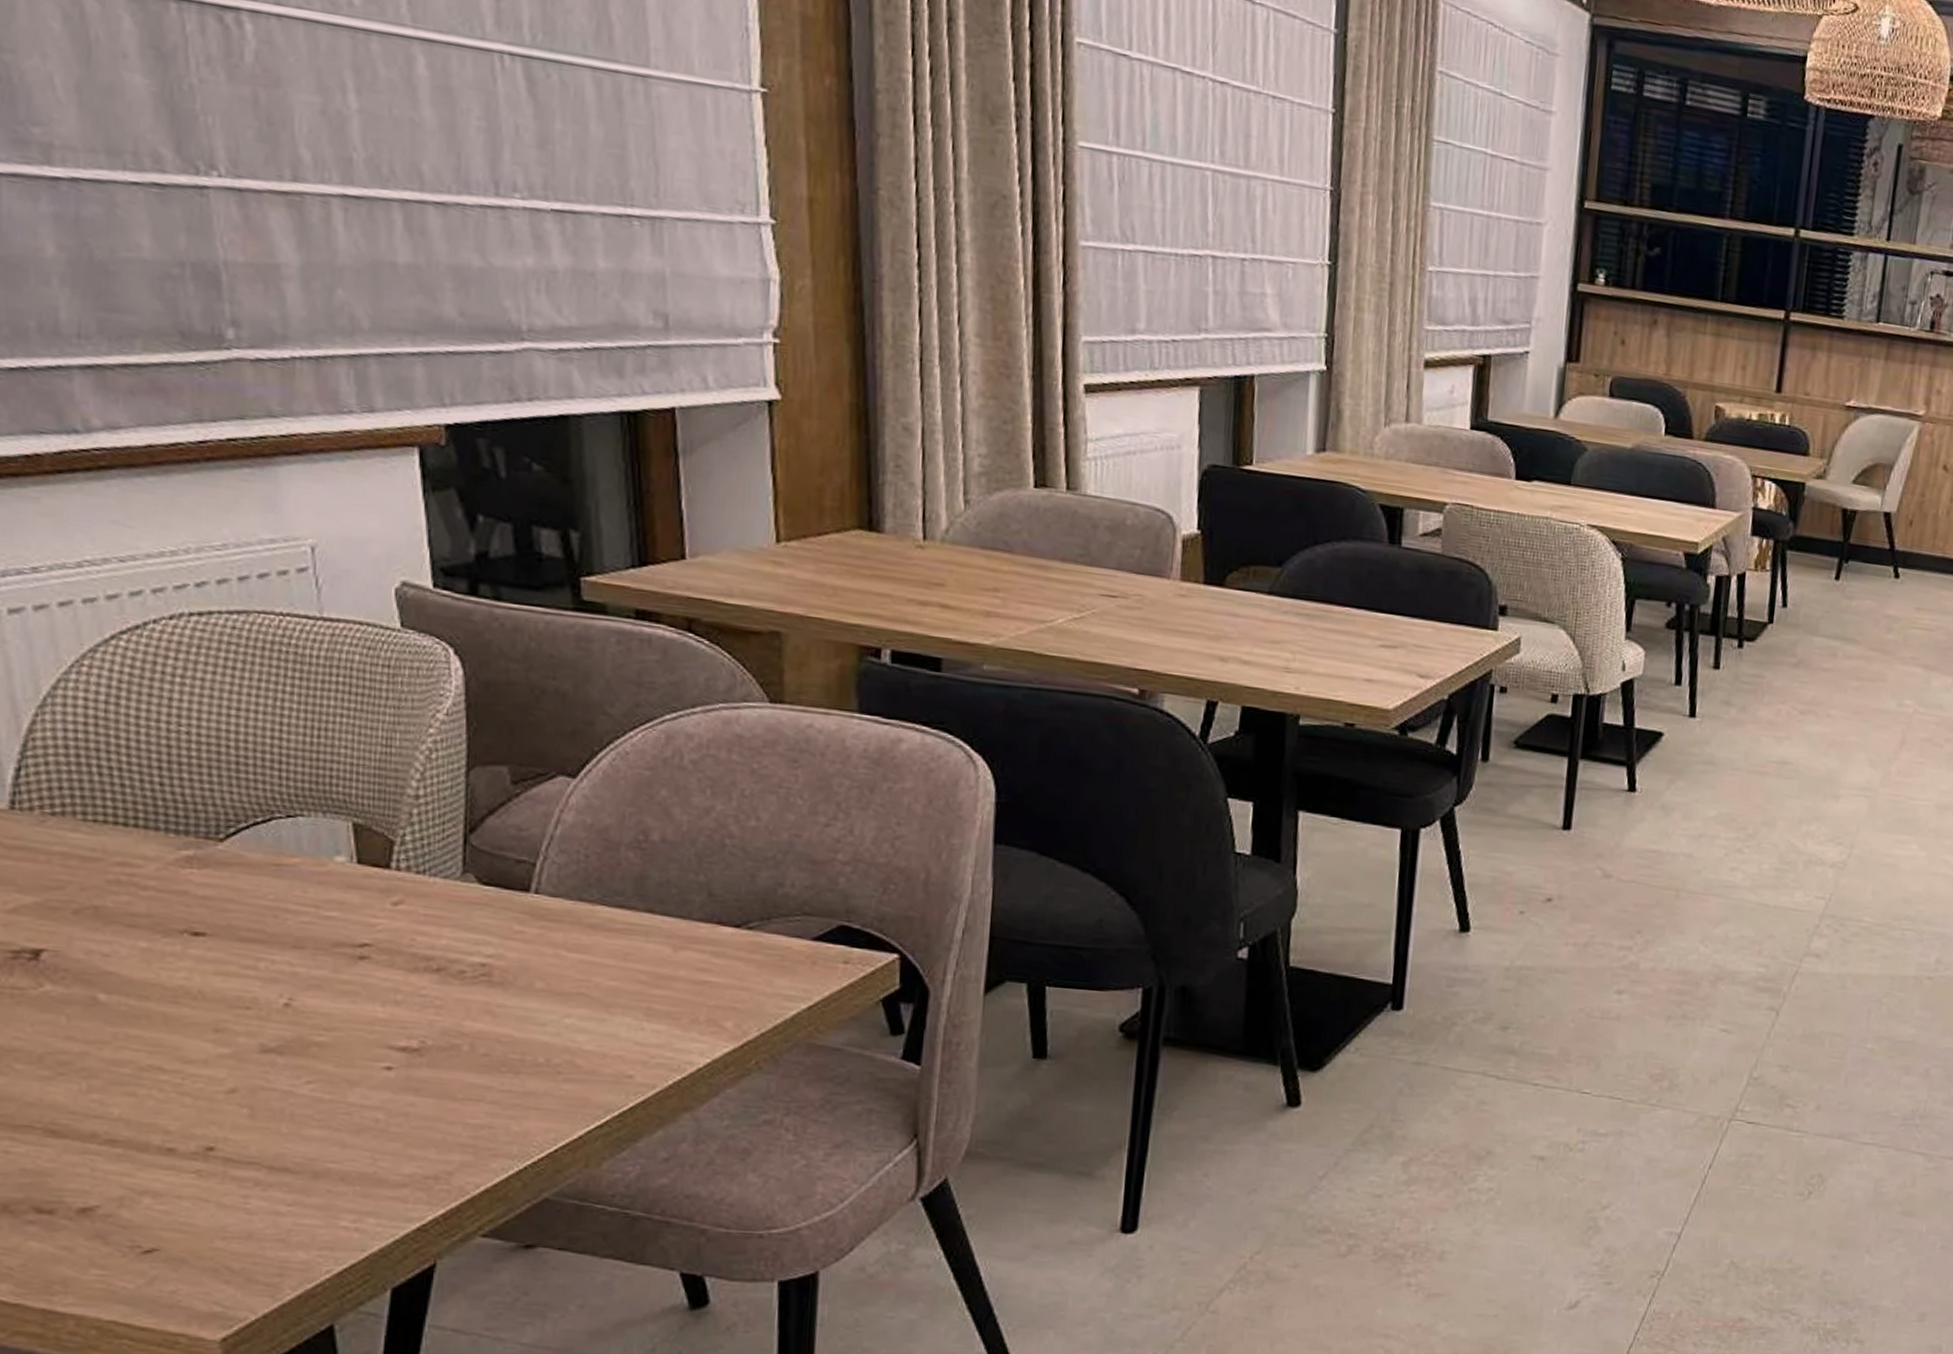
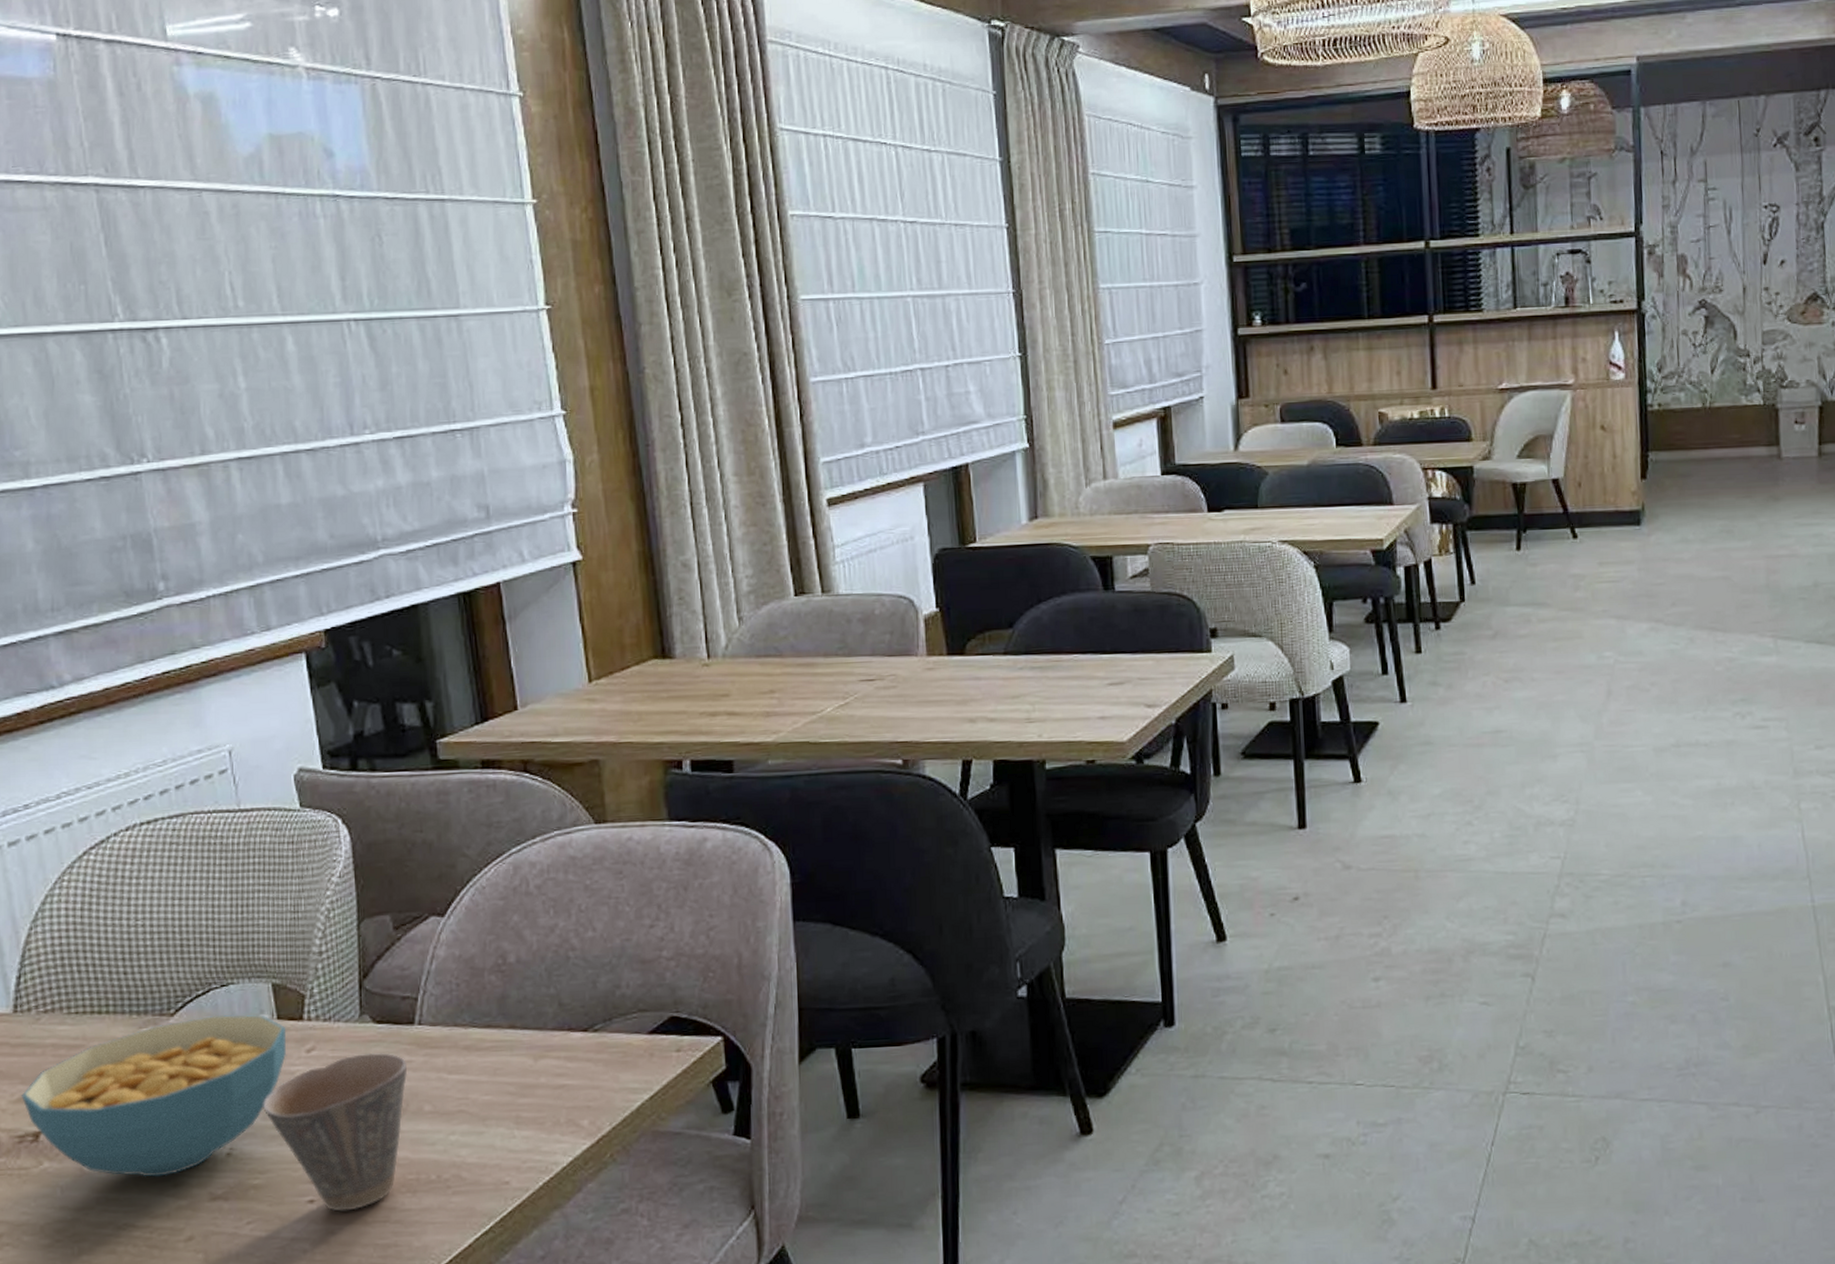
cereal bowl: none [18,848,369,1019] -> present [22,1014,287,1177]
cup: none [333,915,518,1084] -> present [263,1052,408,1212]

